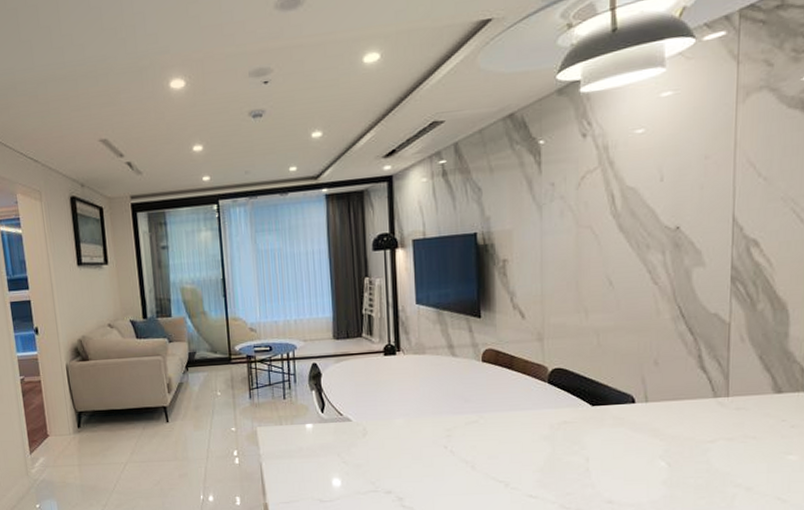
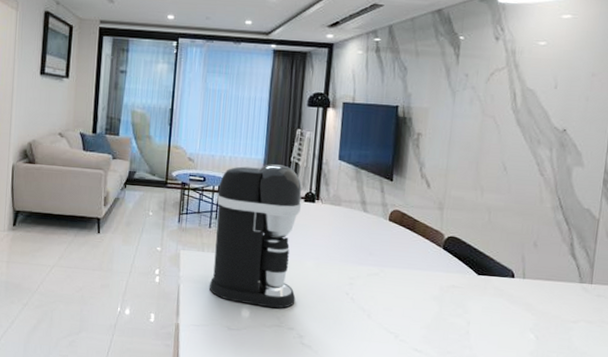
coffee maker: none [287,320,389,474] -> present [208,164,302,309]

